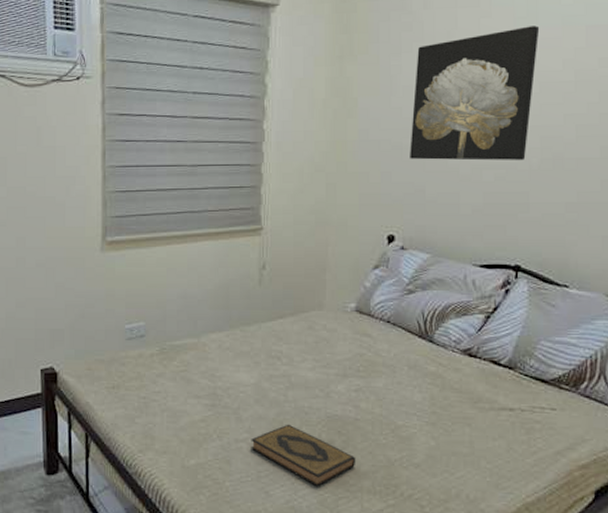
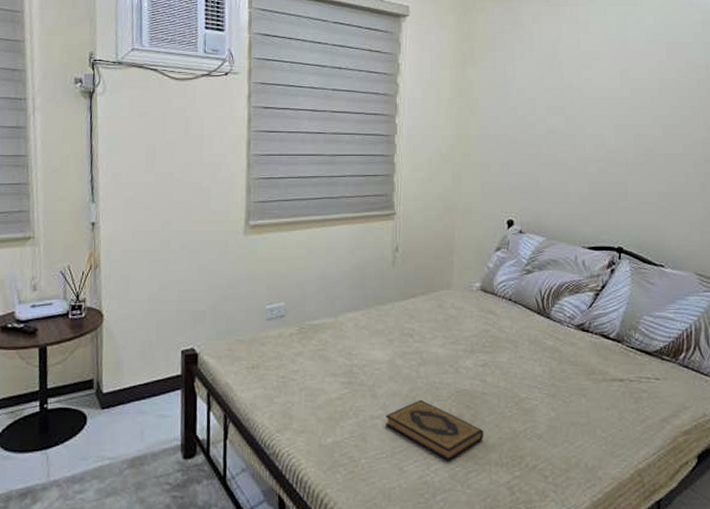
wall art: present [410,26,540,161] -> none [524,41,629,154]

